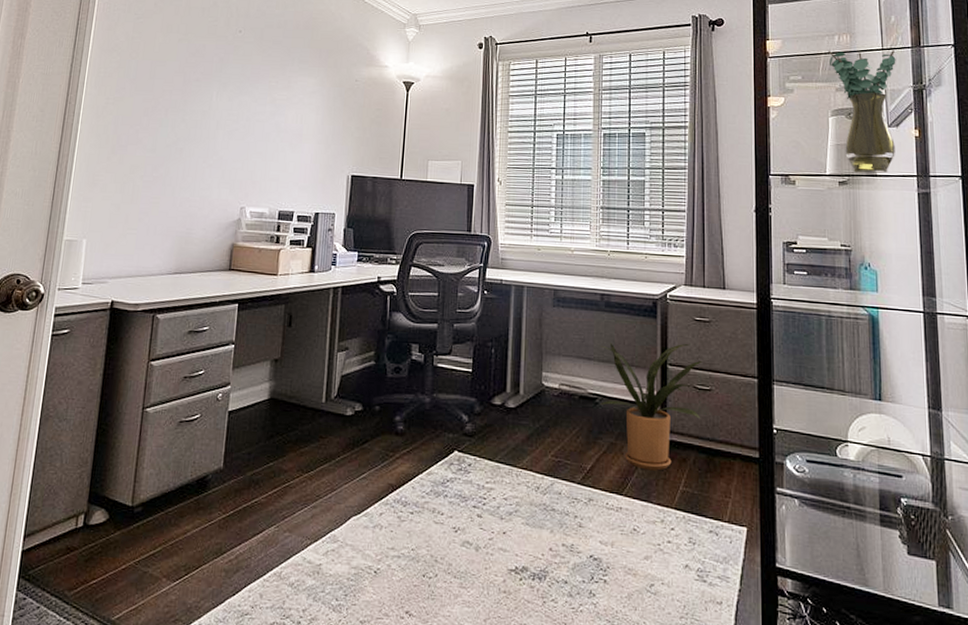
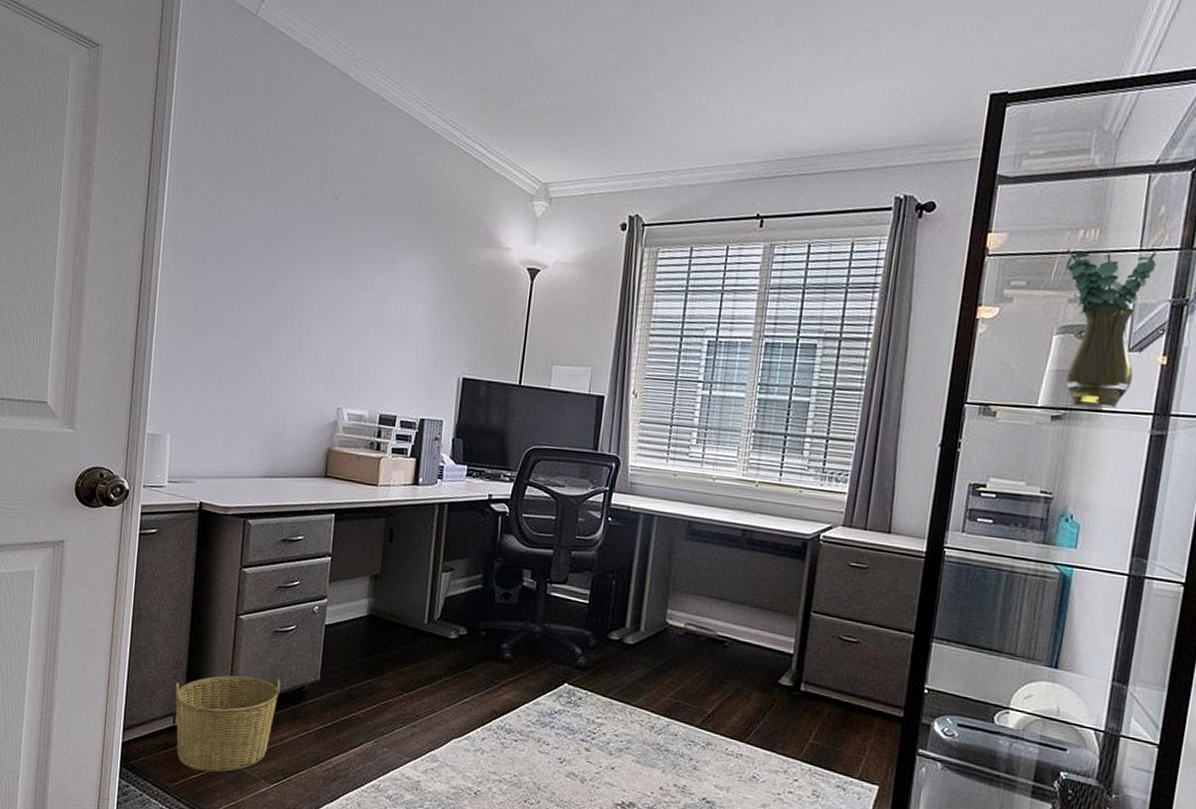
basket: none [78,470,185,575] -> present [175,675,281,773]
house plant: present [598,341,702,471] -> none [730,582,852,722]

